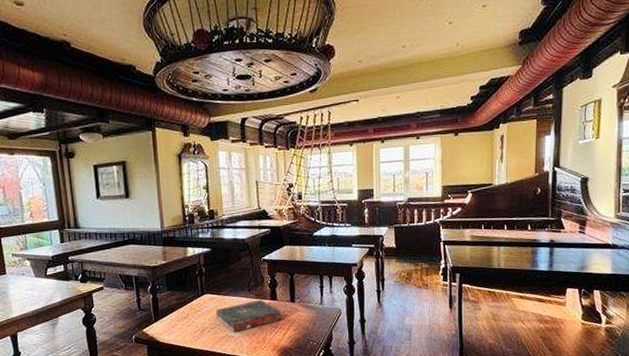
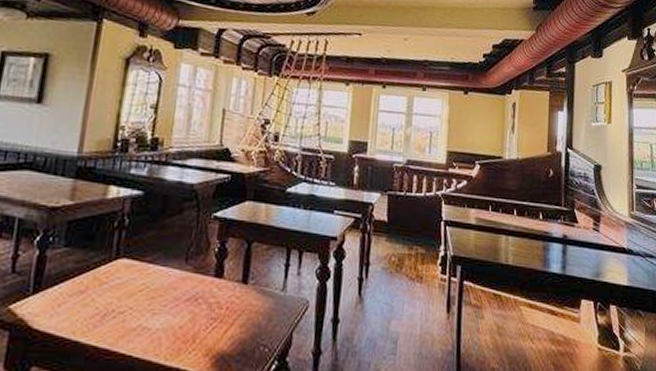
book: present [216,300,283,333] -> none [130,275,228,323]

